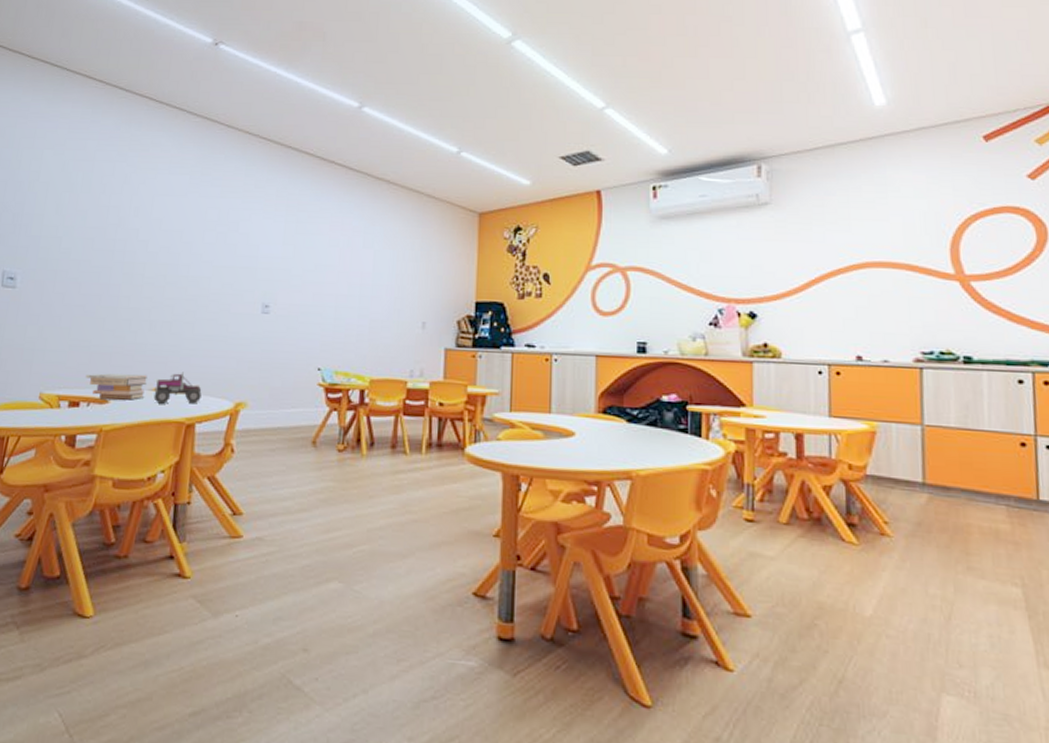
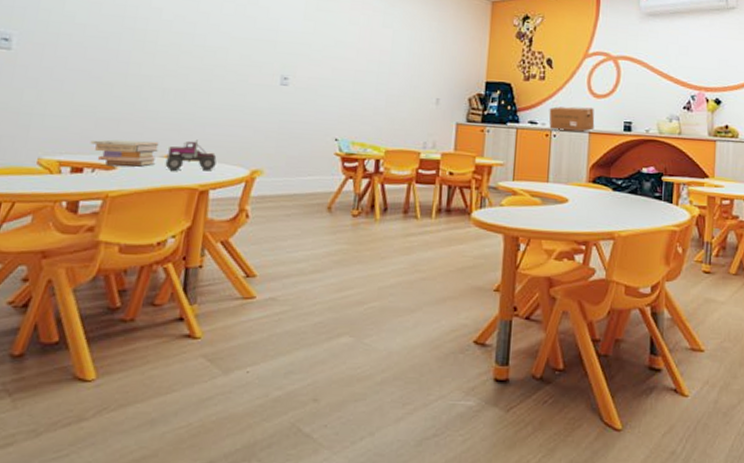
box: none [548,326,602,355] -> present [549,106,595,132]

